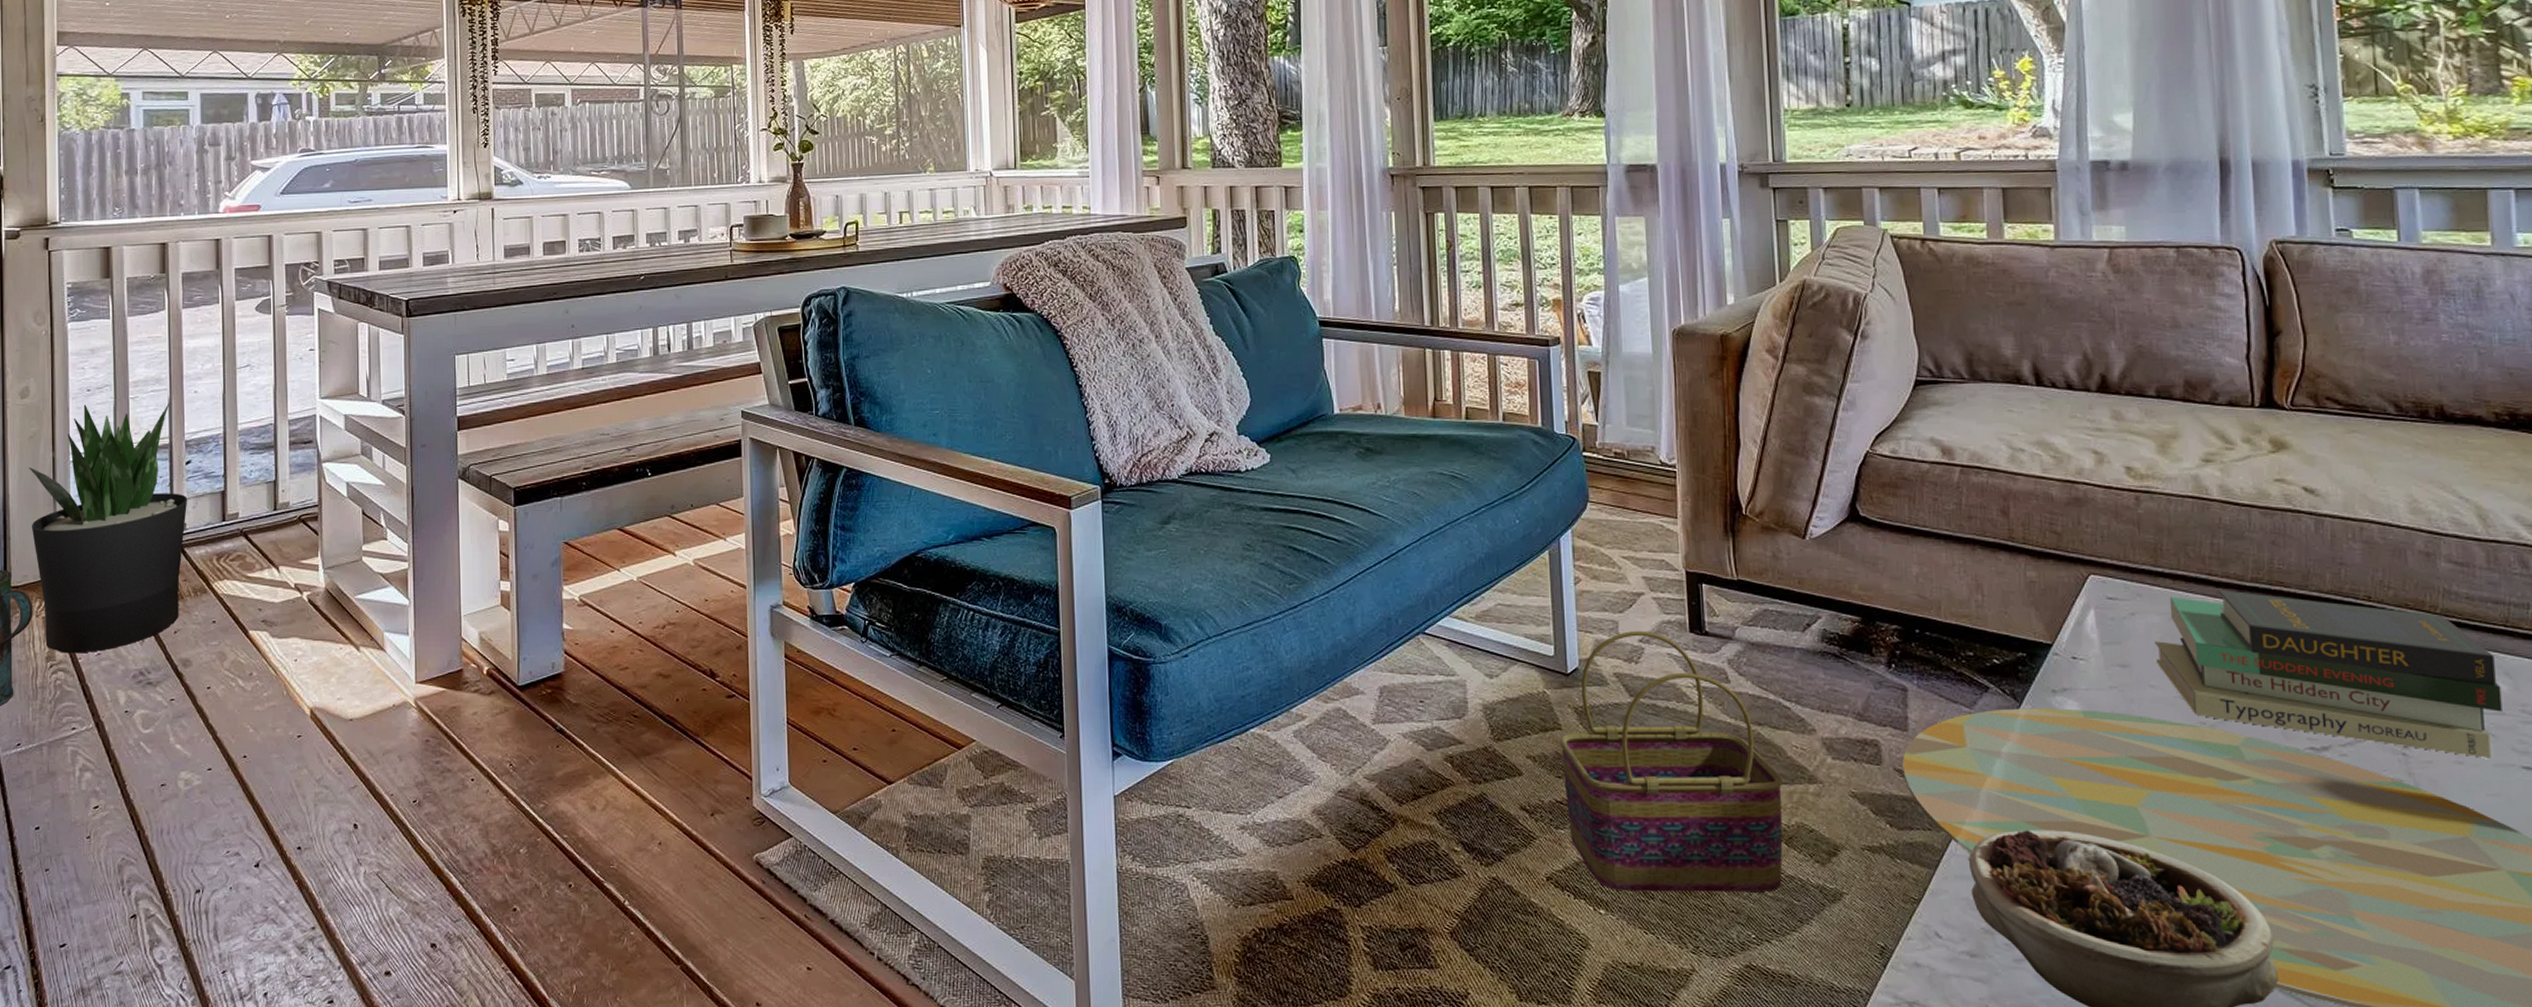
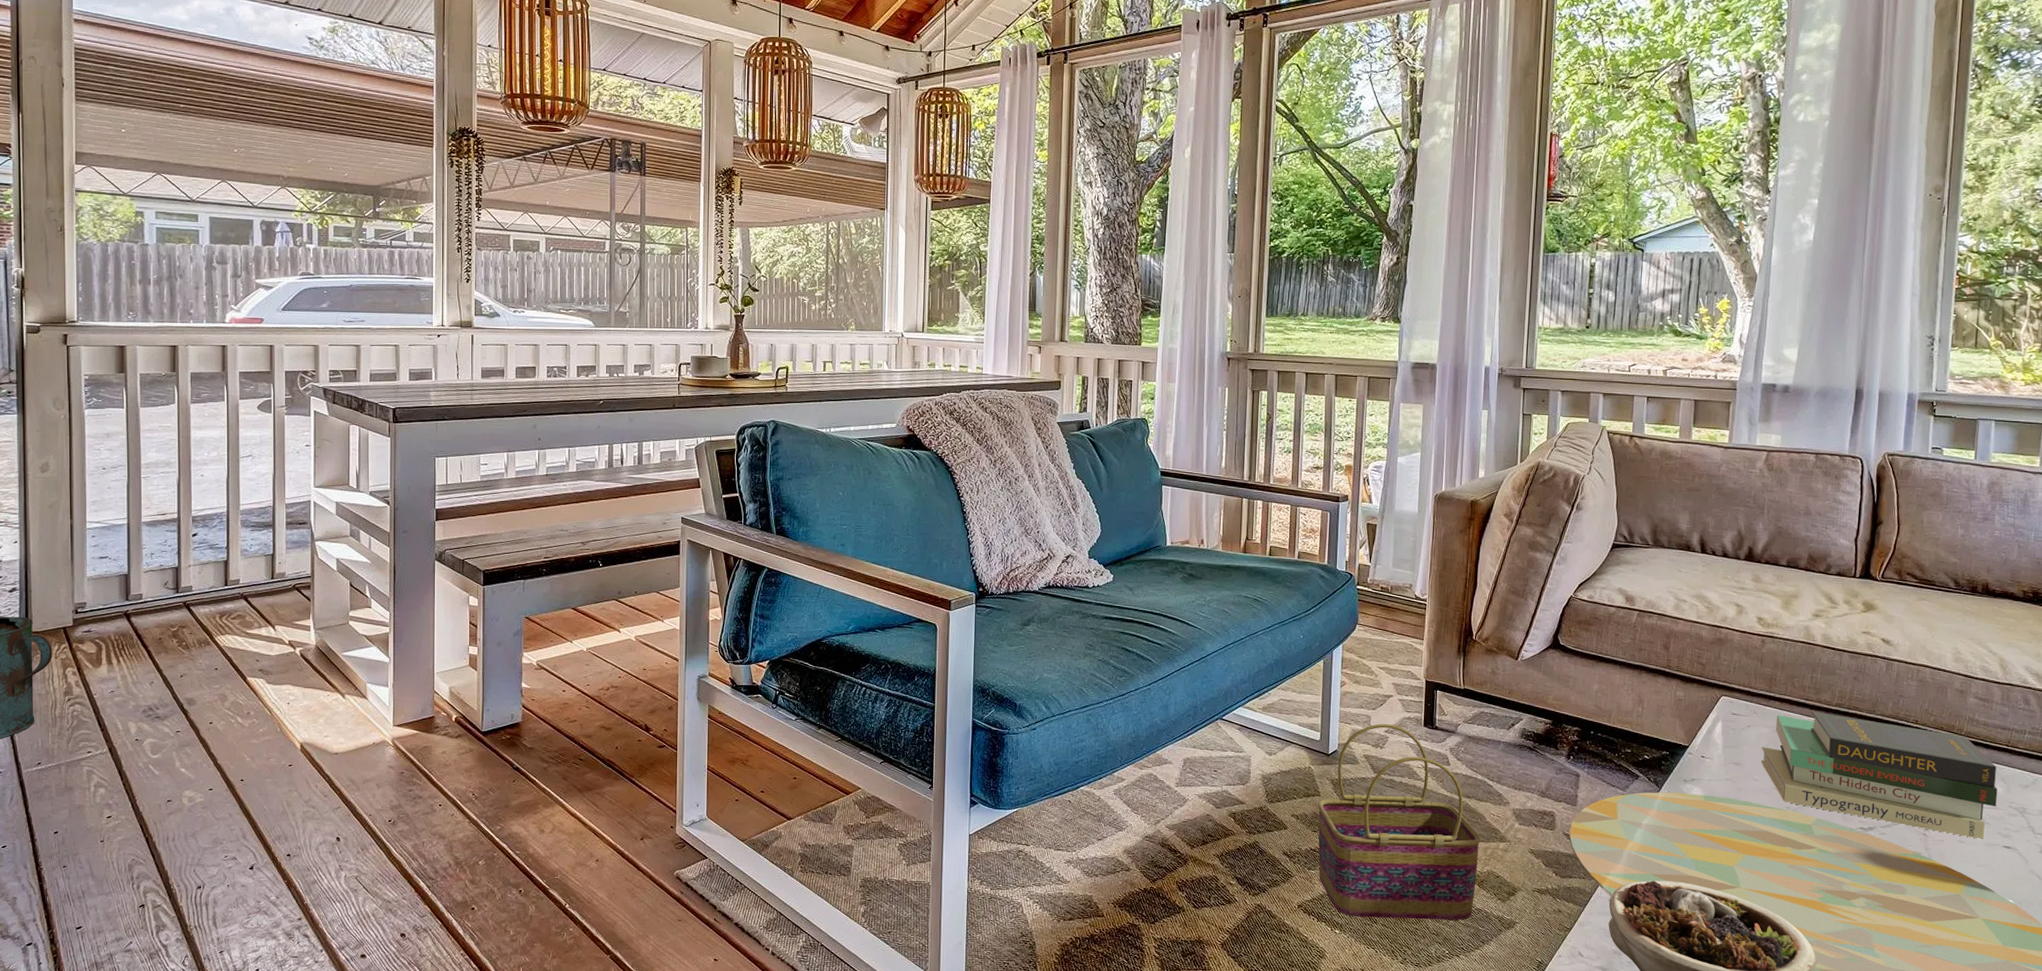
planter: present [29,403,188,654] -> none [49,481,194,690]

